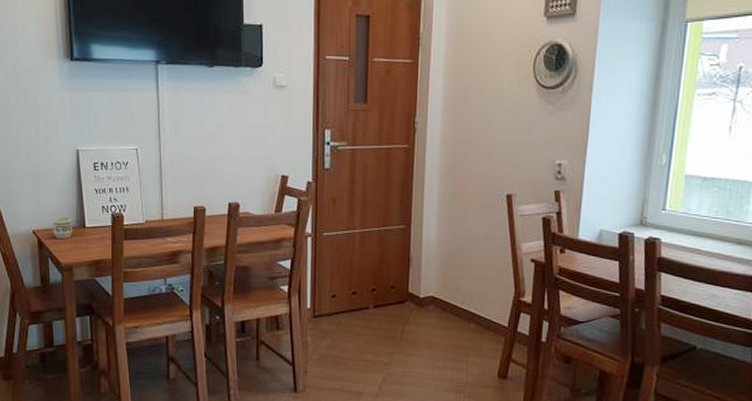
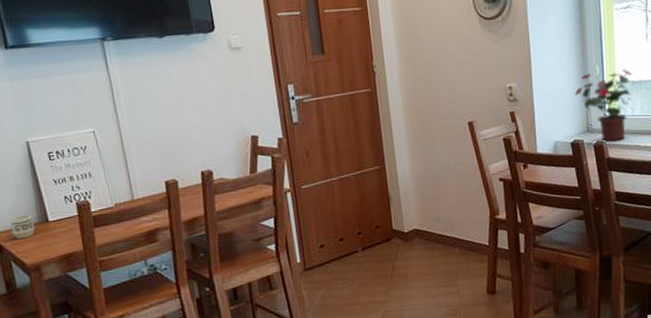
potted flower: none [632,161,704,241] -> present [574,69,633,142]

